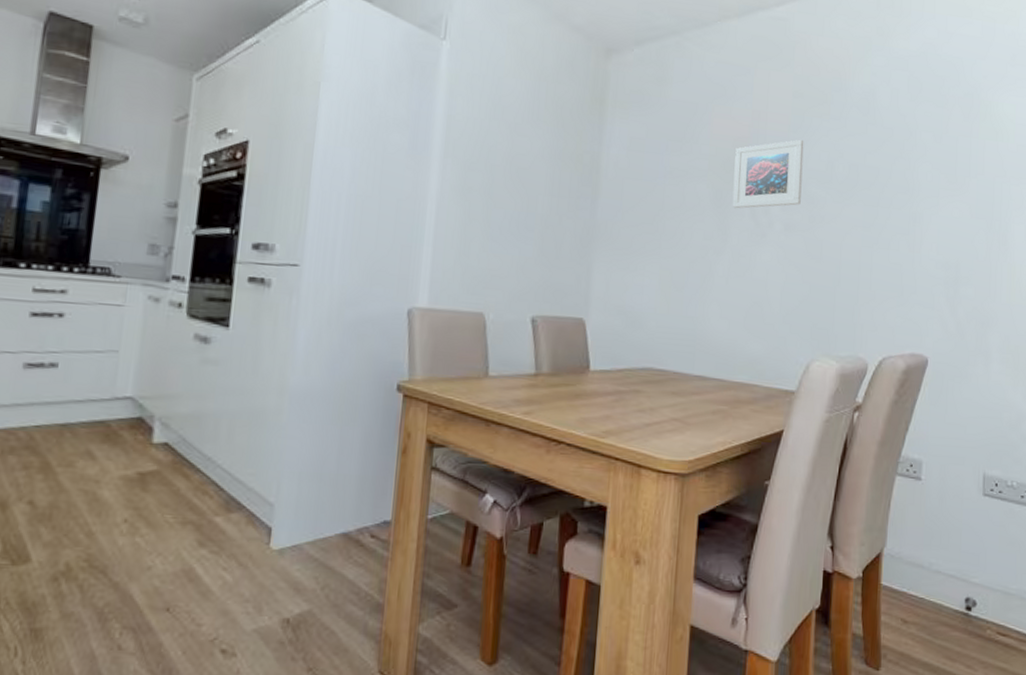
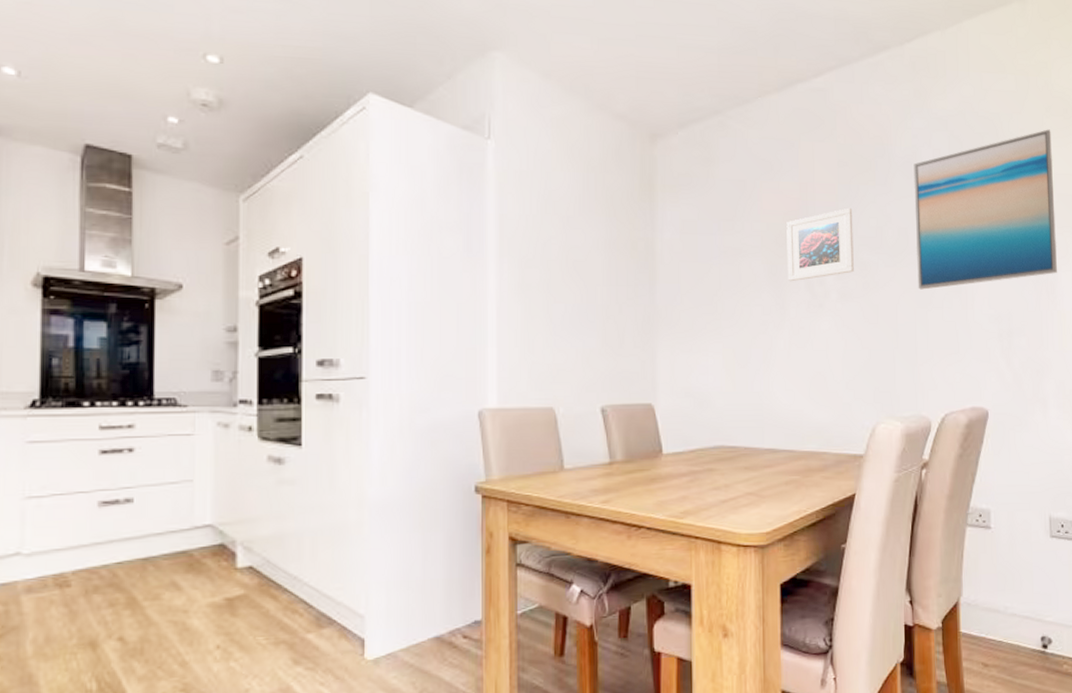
wall art: none [865,78,1015,229] -> present [913,129,1057,290]

